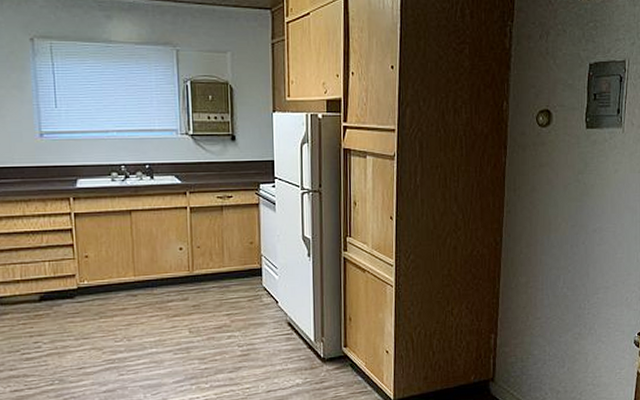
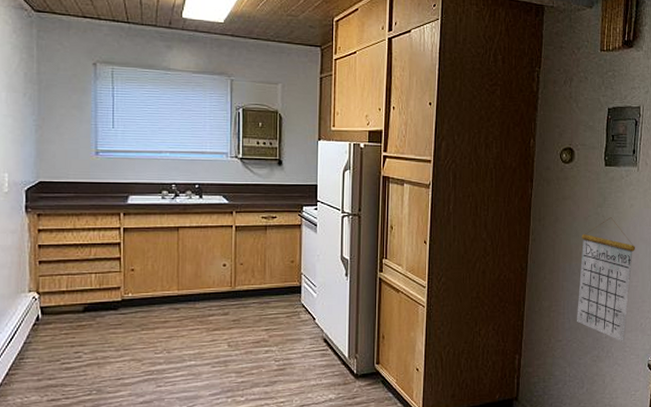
calendar: none [557,184,620,318] -> present [577,217,635,342]

